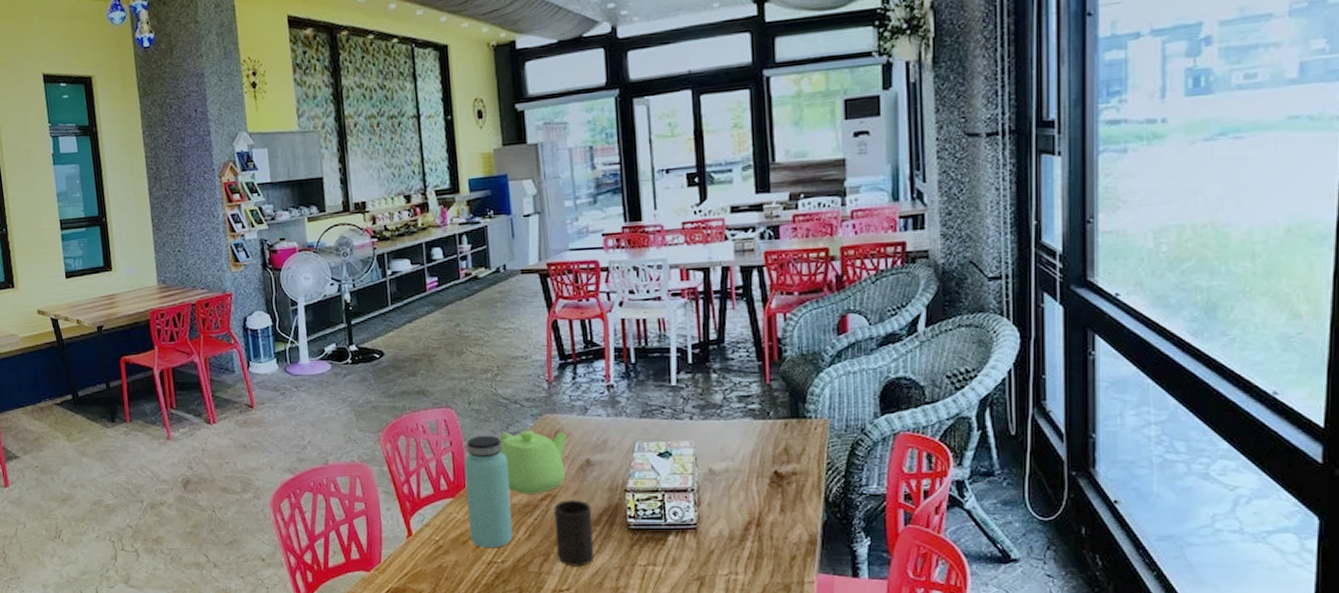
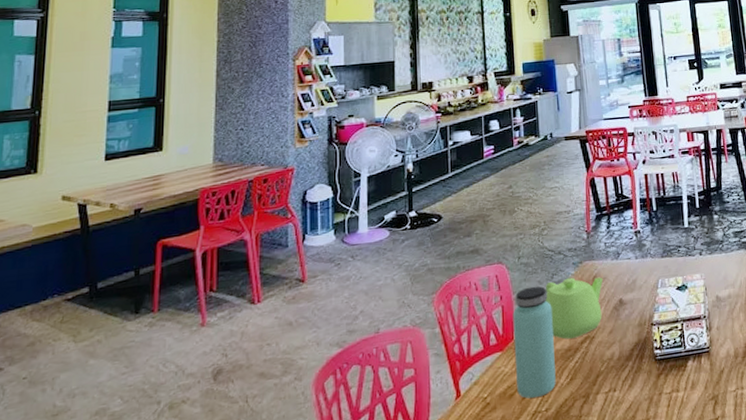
cup: present [554,500,595,567] -> none [592,338,628,405]

